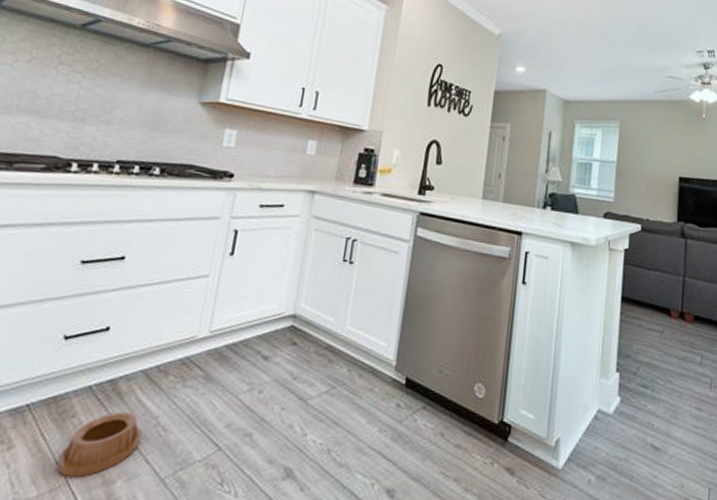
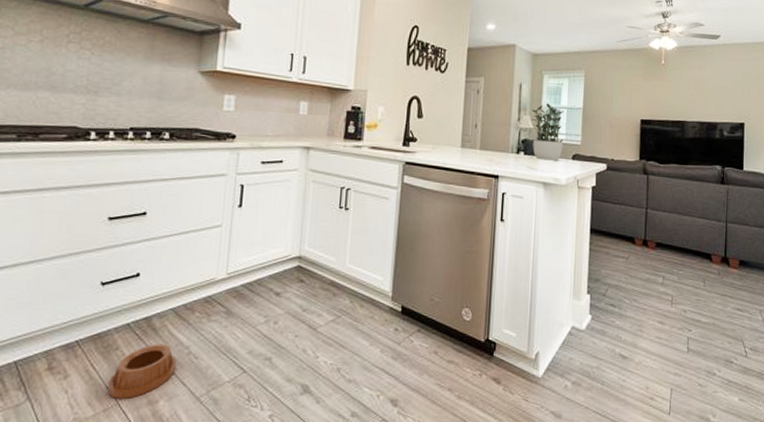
potted plant: none [560,154,597,219] -> present [531,103,564,161]

